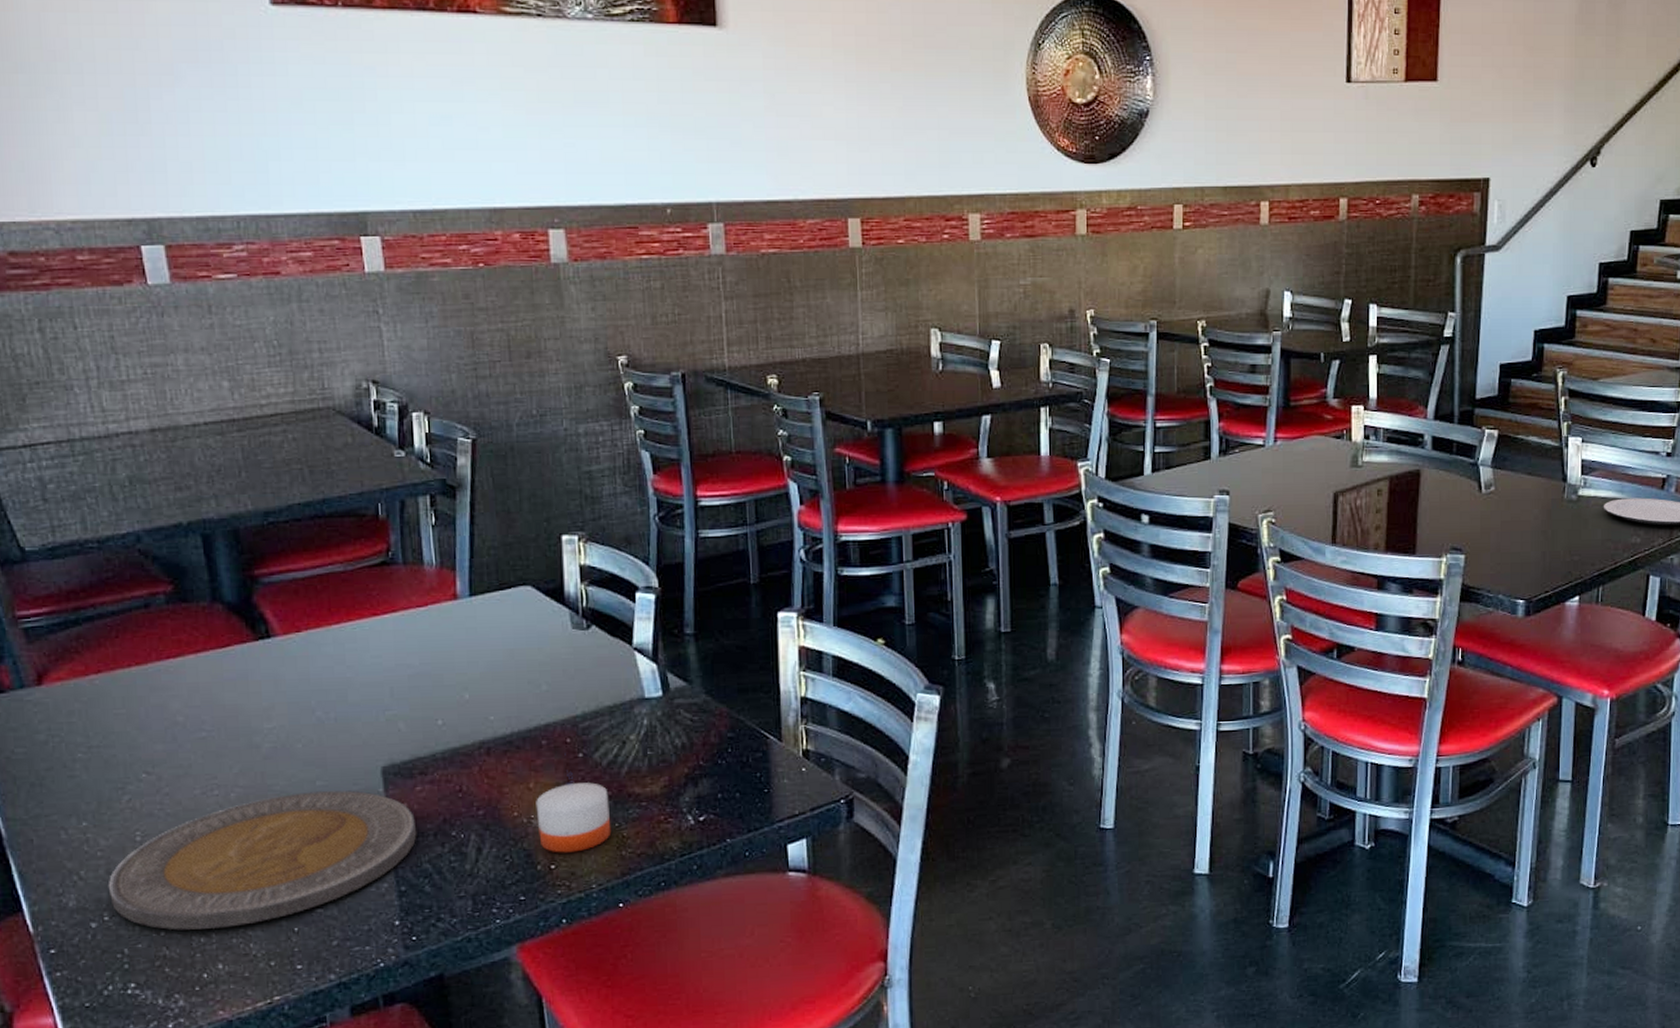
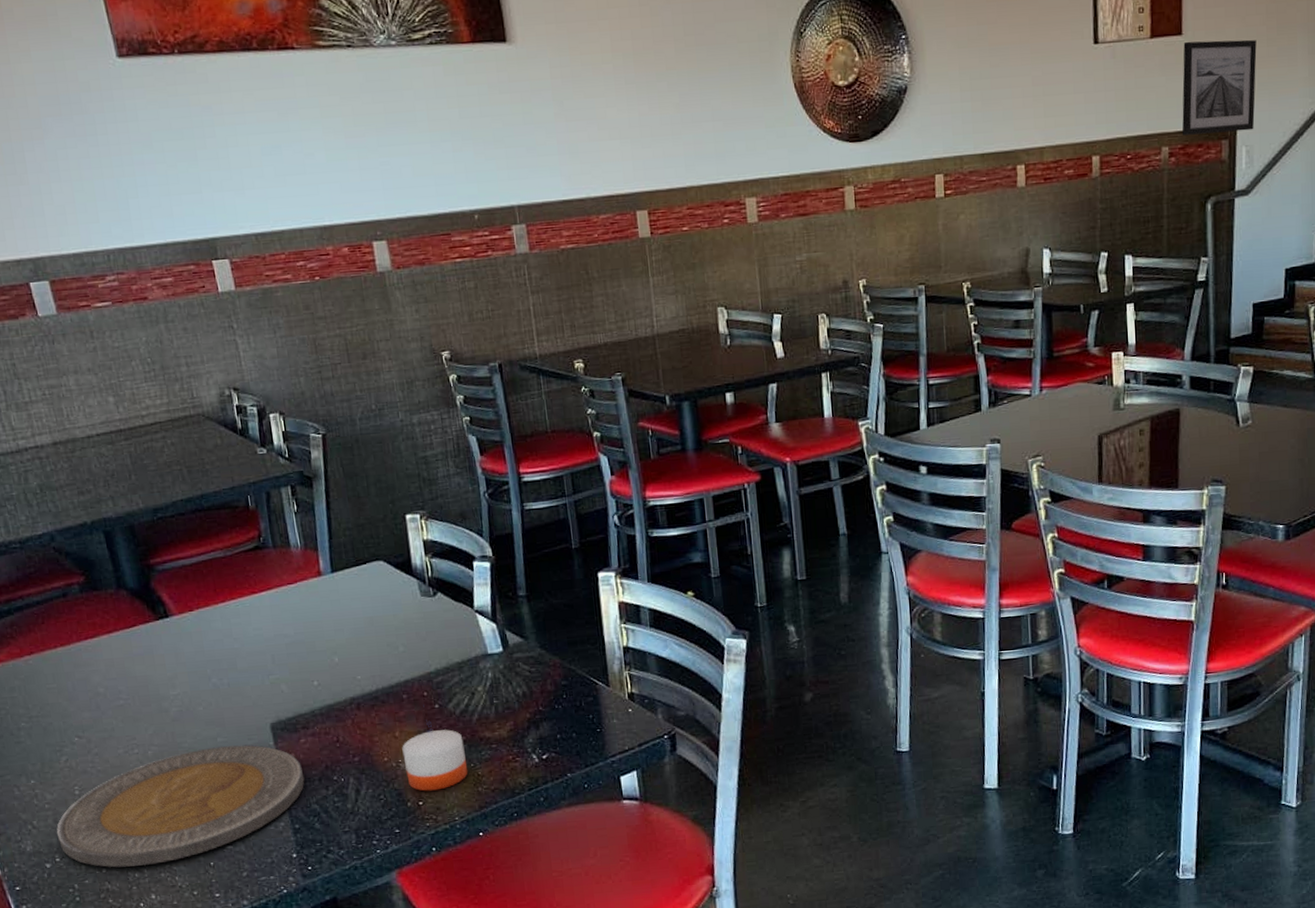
wall art: none [1434,88,1512,184] -> present [1182,39,1257,135]

